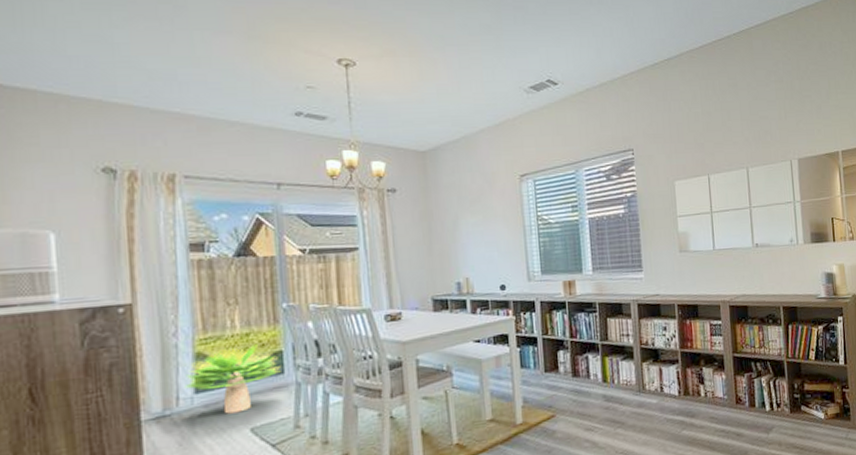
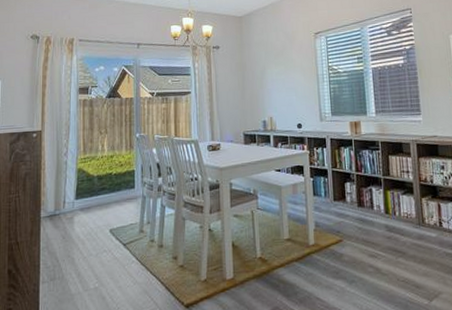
potted plant: present [184,343,281,414] -> none [69,163,132,217]

